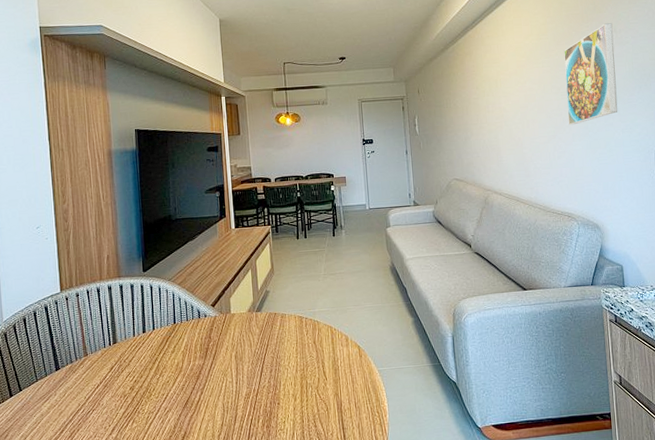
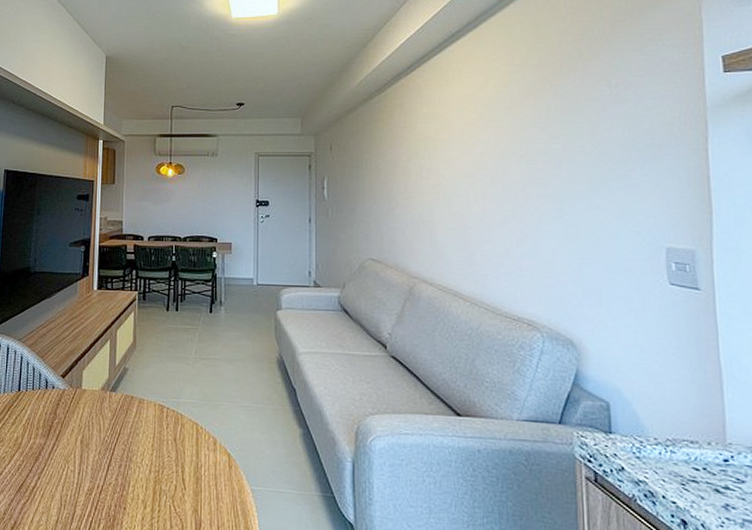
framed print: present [564,23,618,125] -> none [532,75,610,204]

